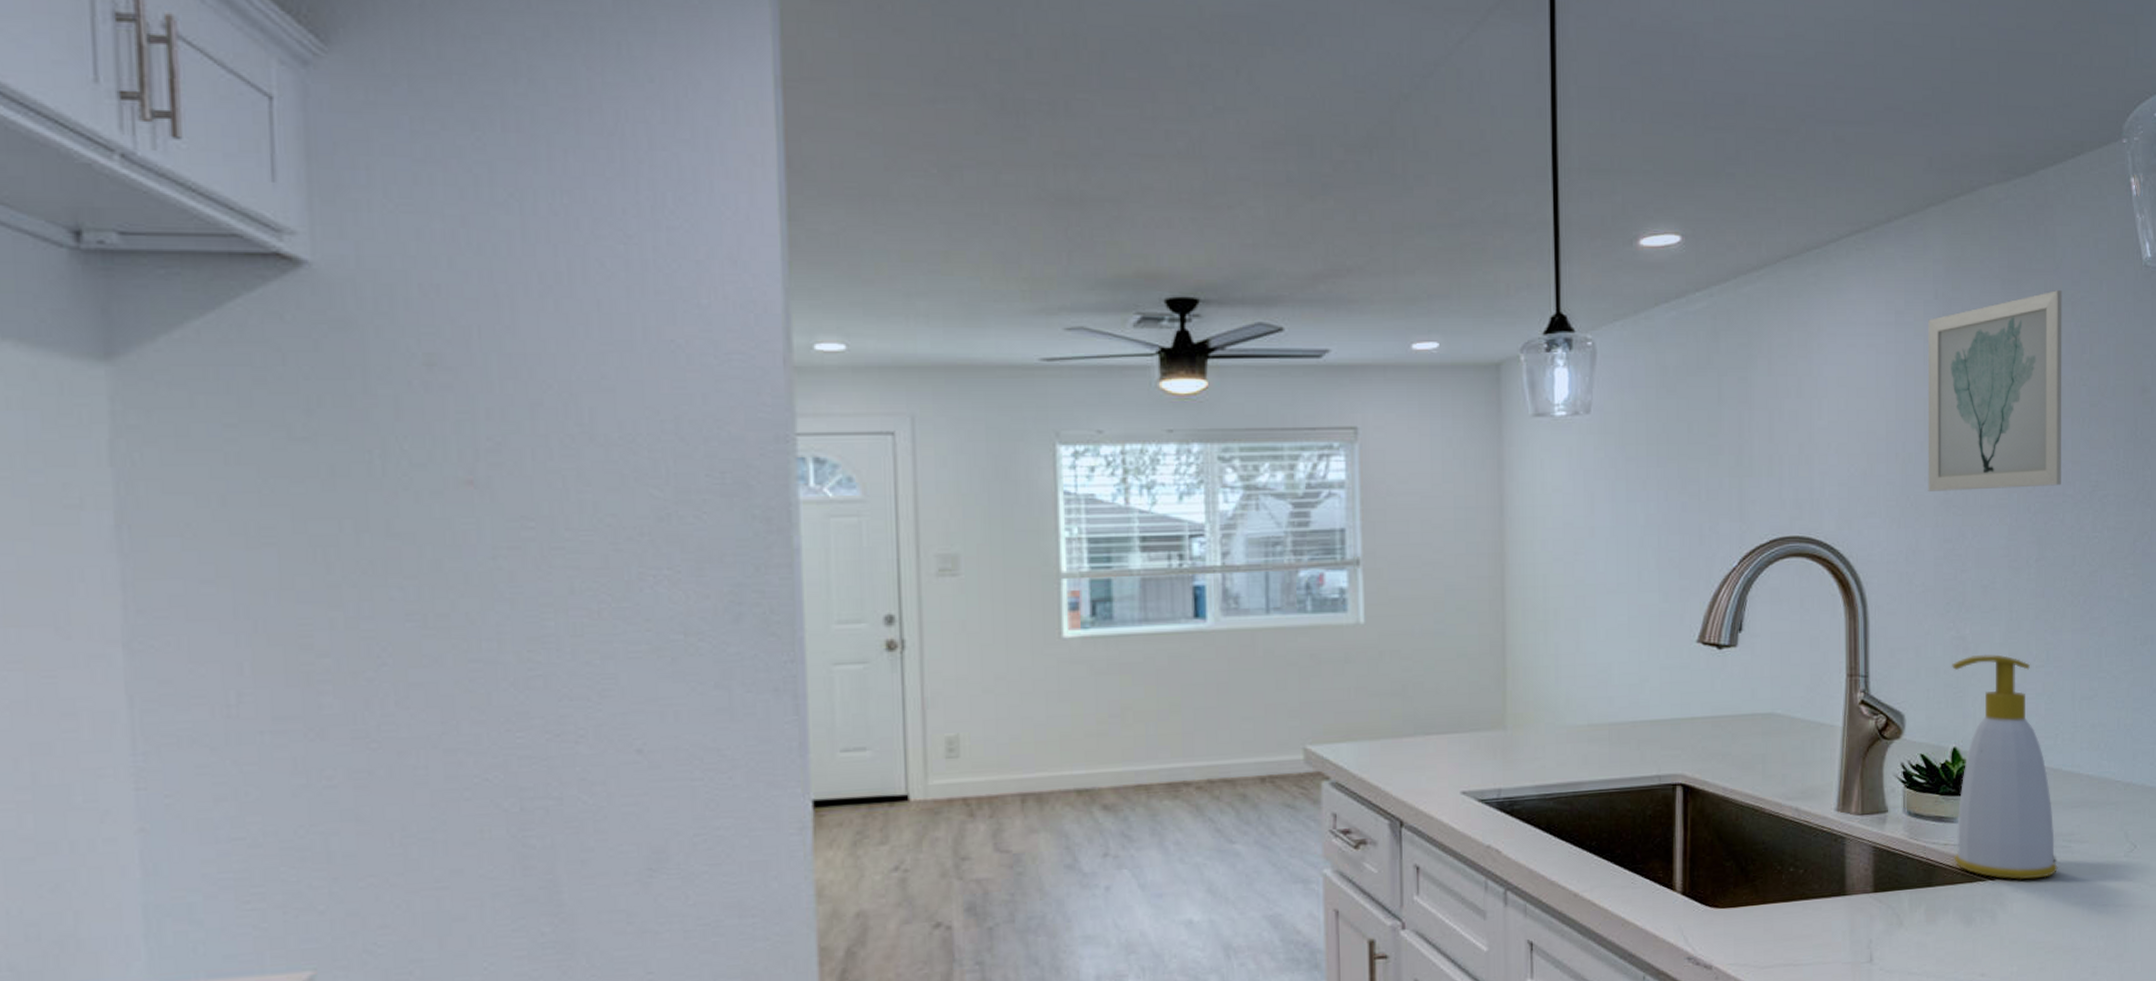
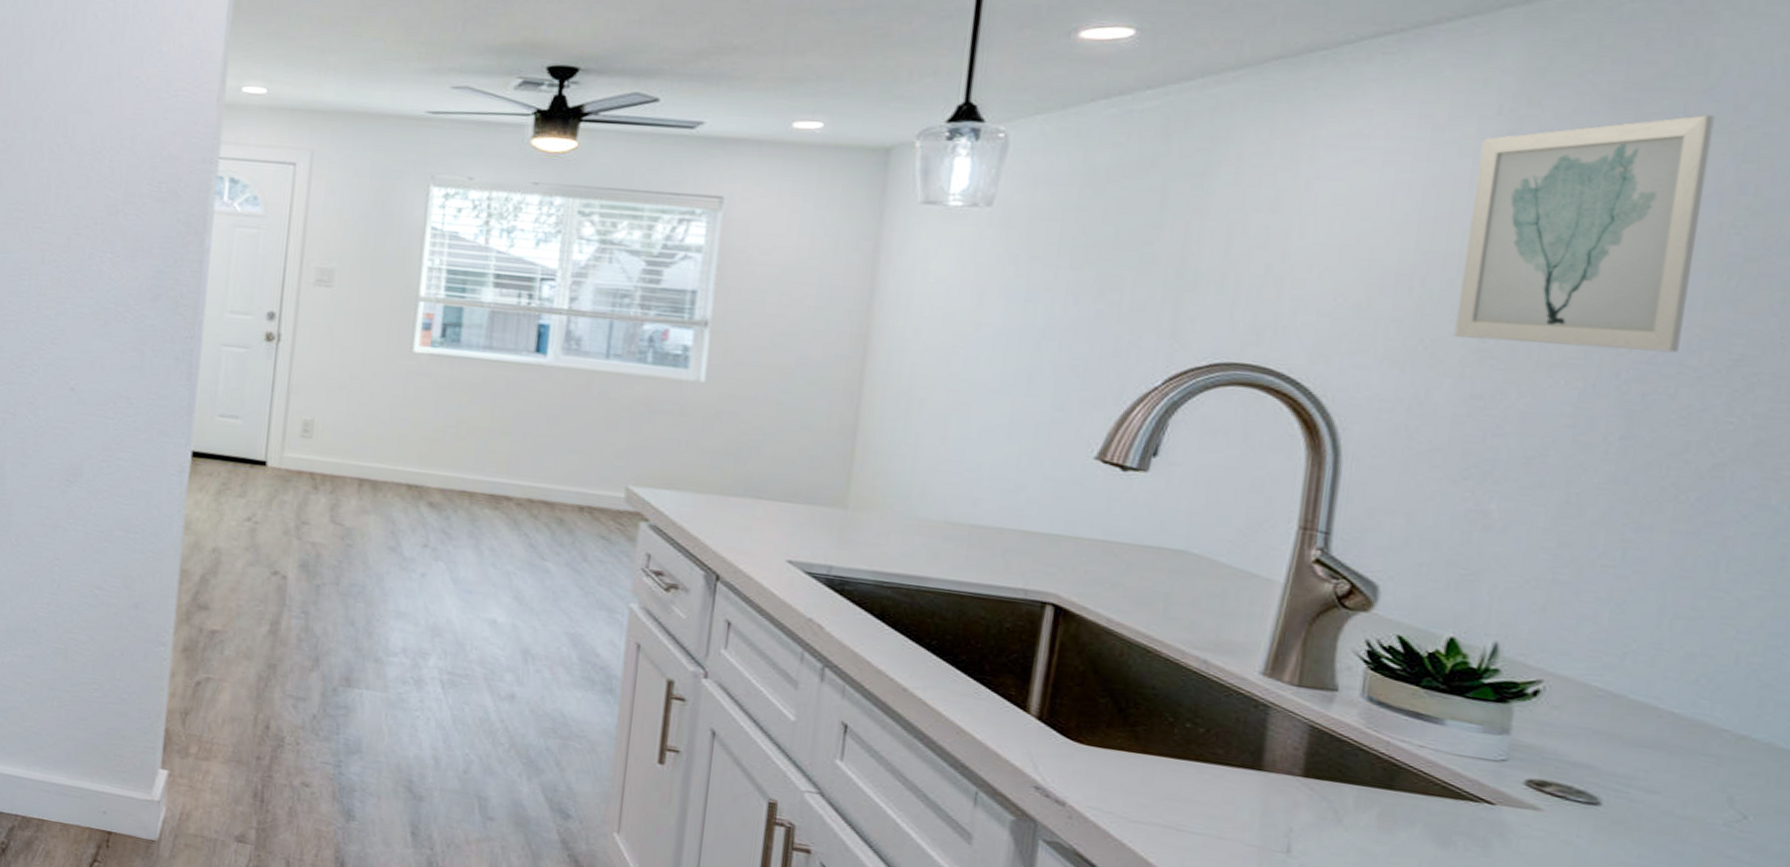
soap bottle: present [1952,654,2058,880] -> none [1432,535,1604,821]

